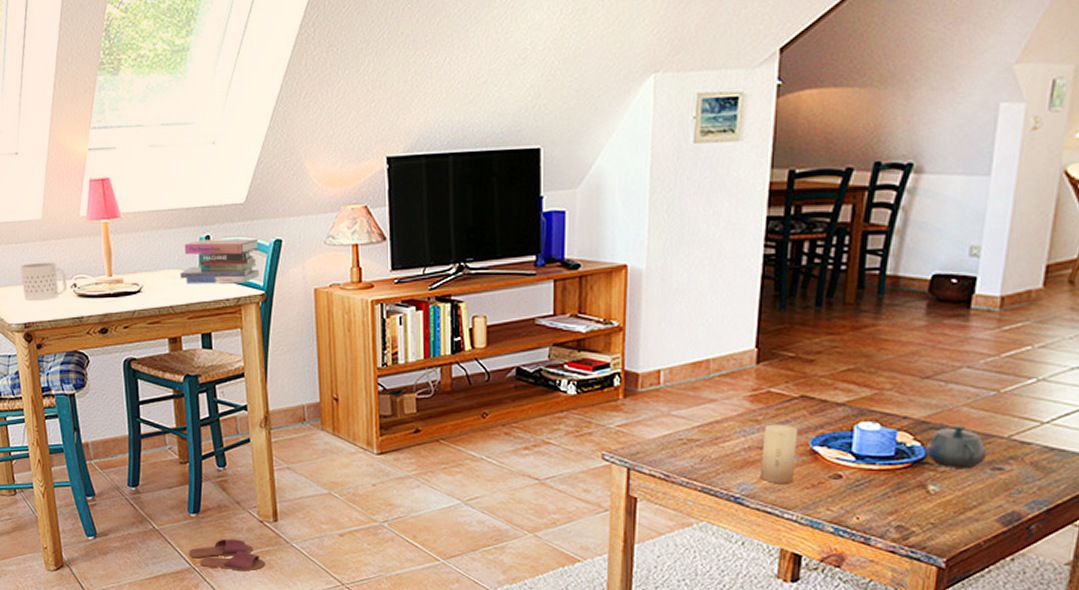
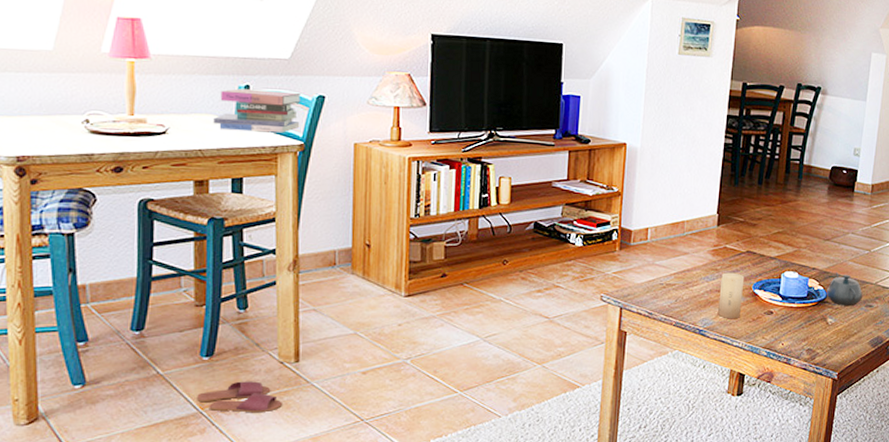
mug: present [21,262,67,302] -> none [19,94,77,135]

